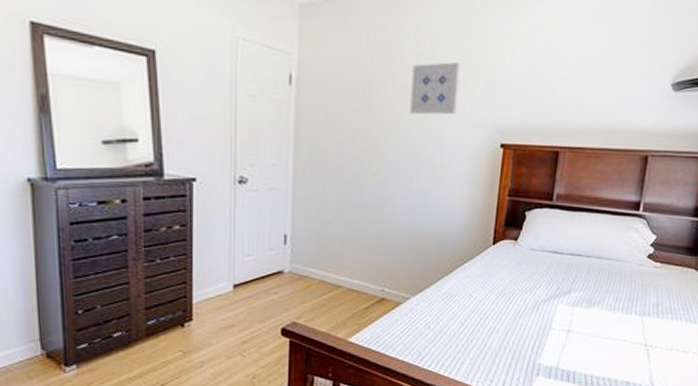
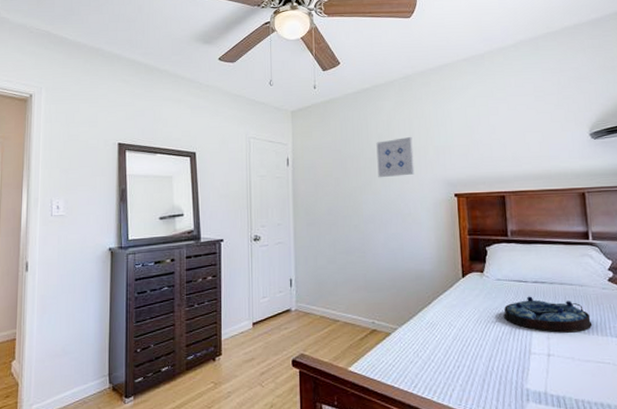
serving tray: none [530,269,620,309] -> present [504,296,593,333]

